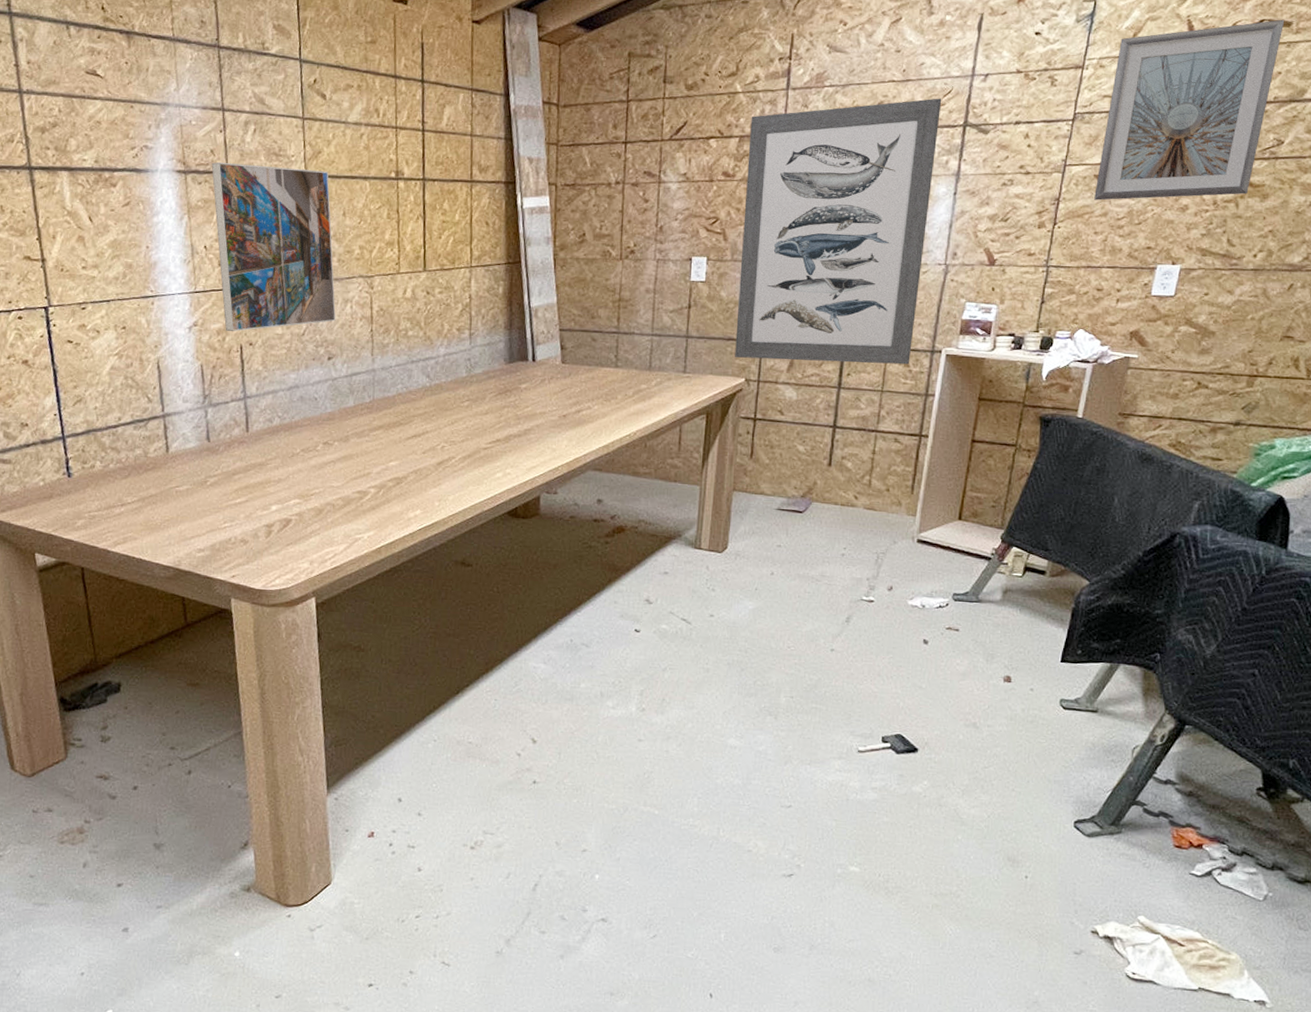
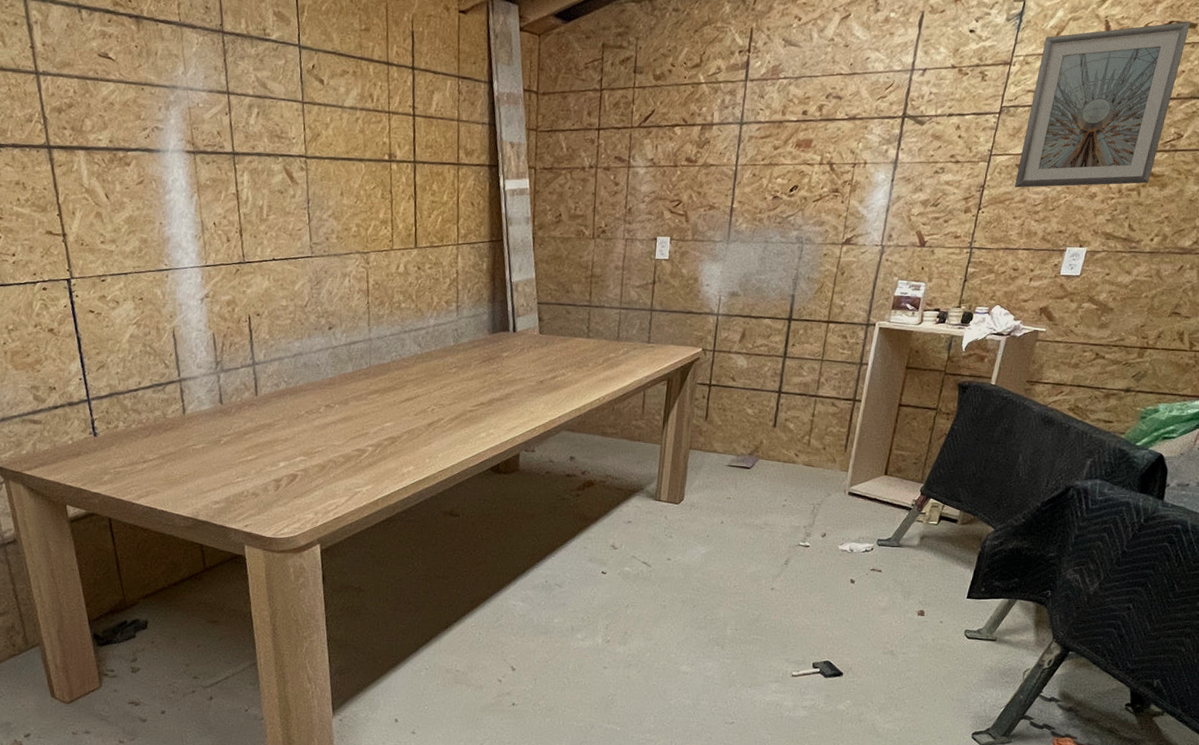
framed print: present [211,161,336,332] -> none [218,143,336,304]
wall art: present [735,98,942,365] -> none [693,91,884,337]

